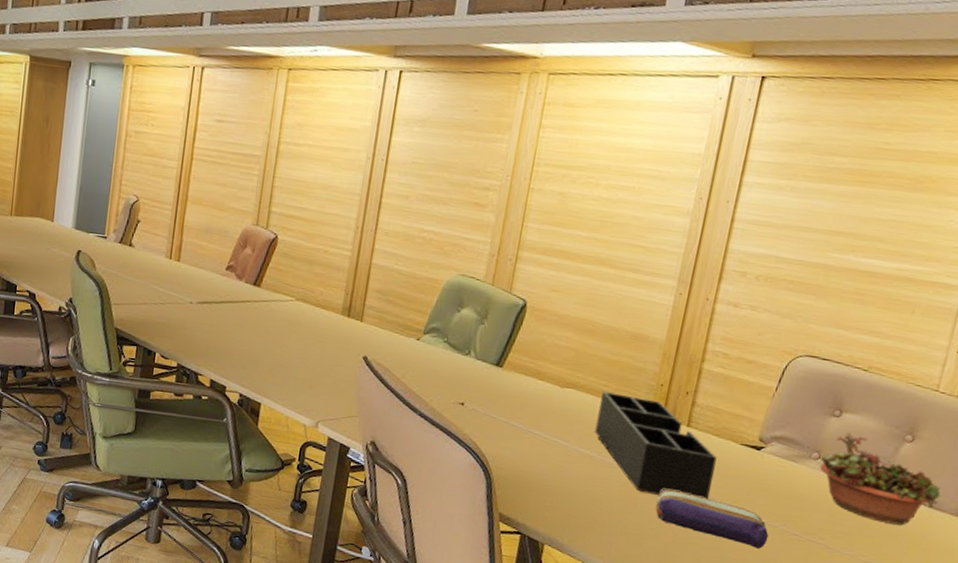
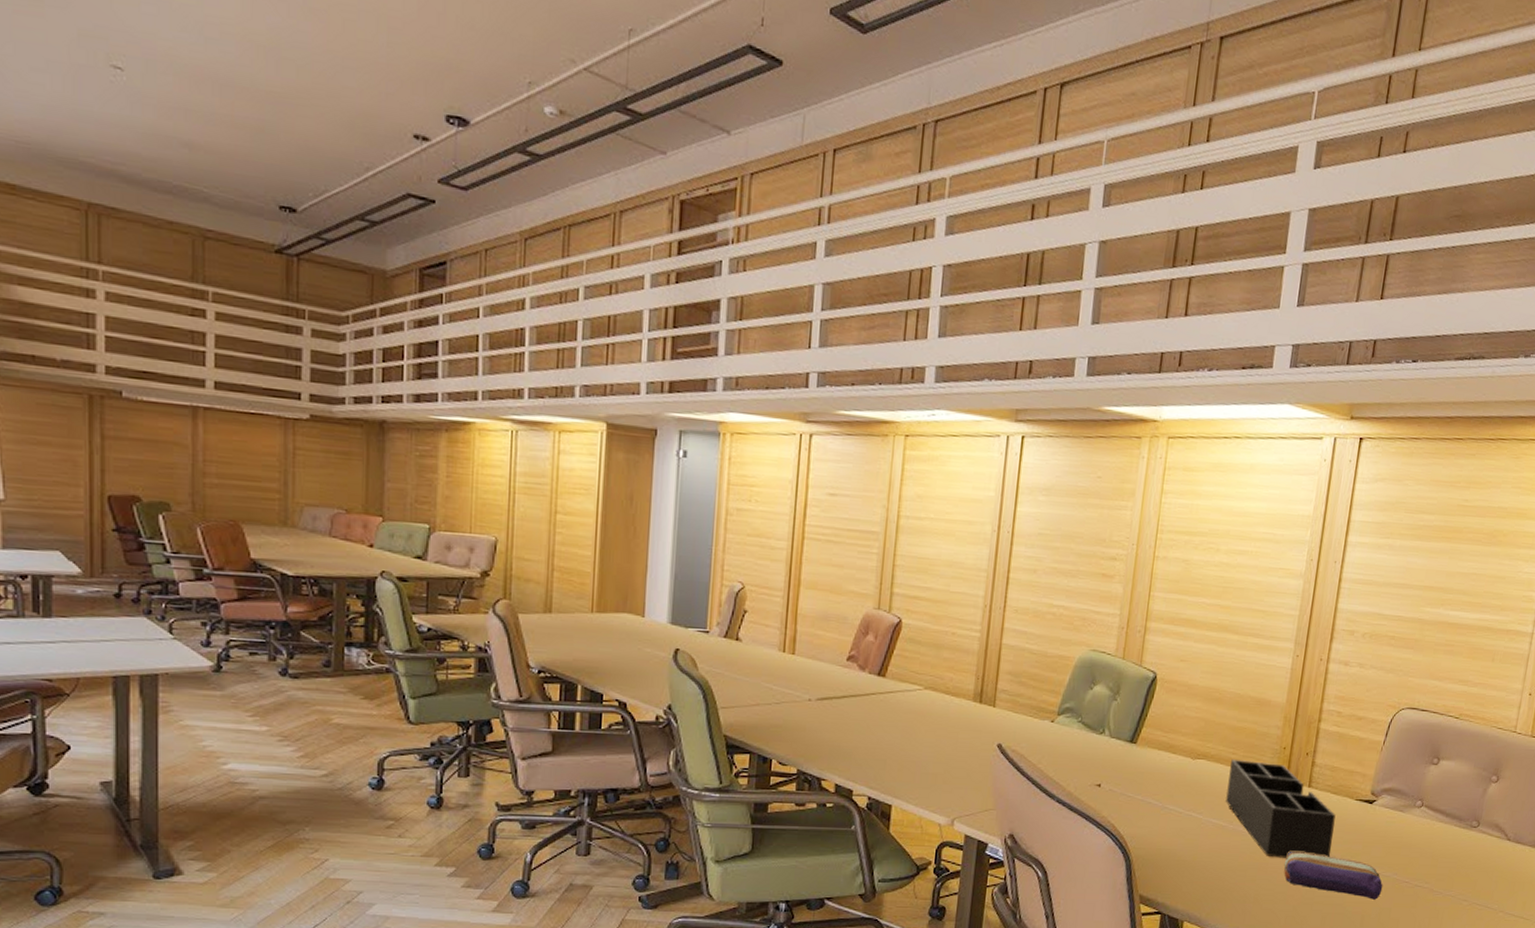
succulent planter: present [819,432,941,525] -> none [1423,779,1522,862]

